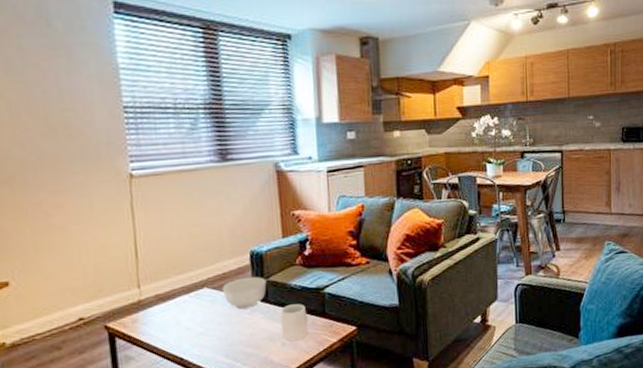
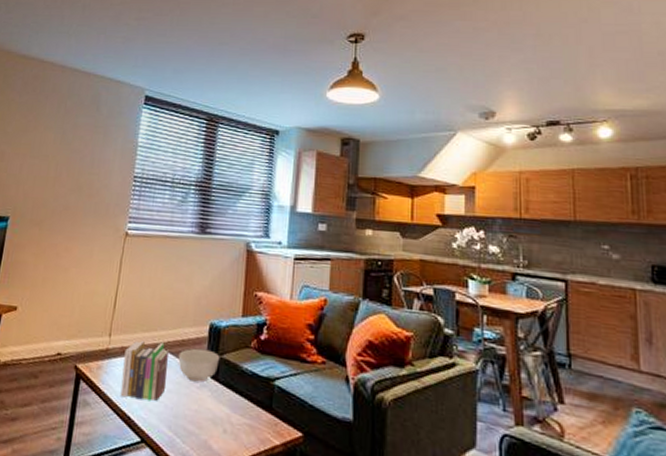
books: none [161,280,216,343] -> present [120,340,168,402]
mug: present [280,304,309,342] -> none [225,388,254,432]

